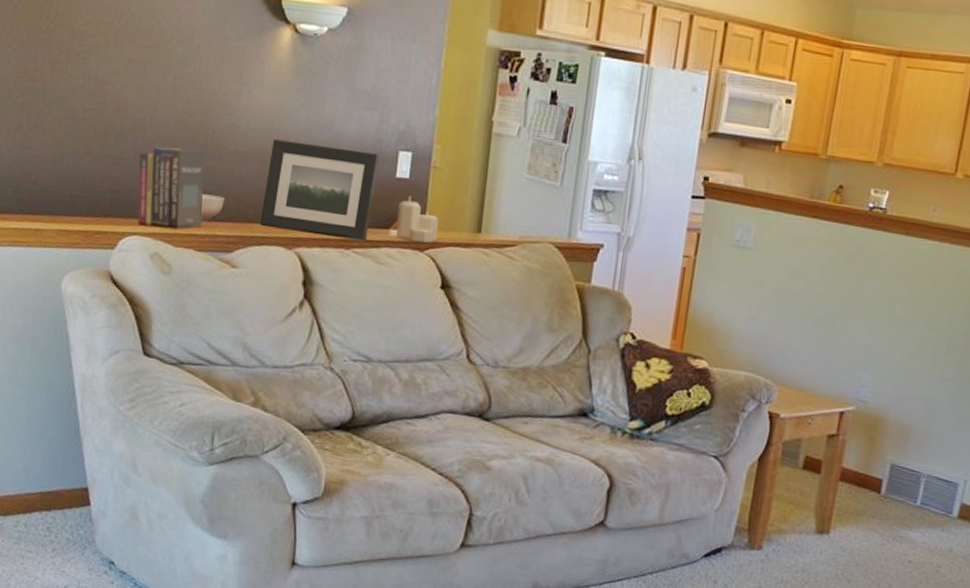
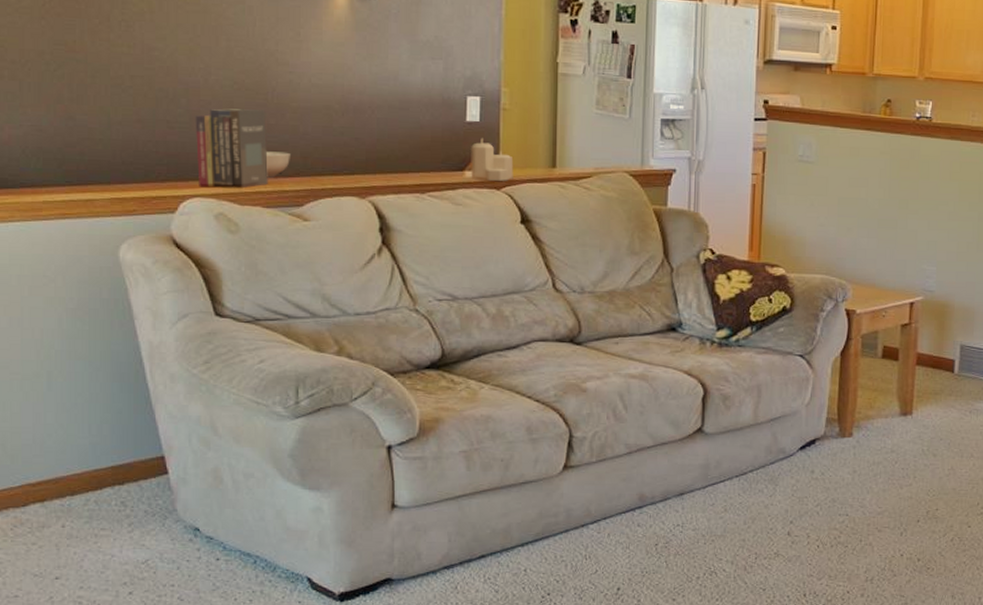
picture frame: present [260,139,379,242] -> none [330,93,447,185]

